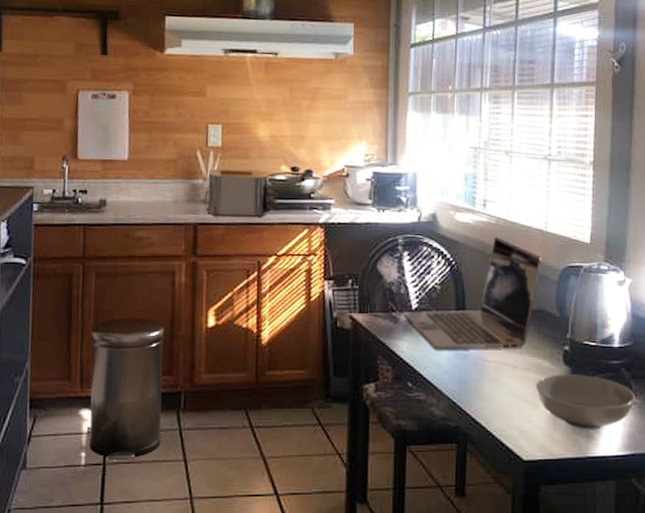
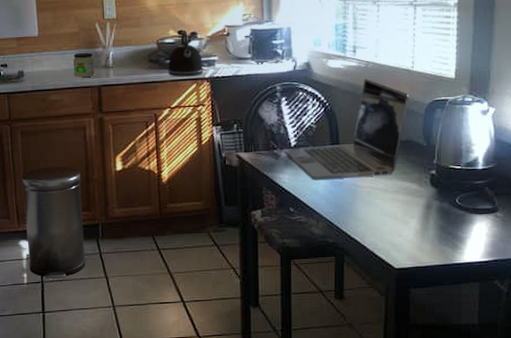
jar: none [166,183,191,213] -> present [72,52,94,78]
toaster: present [206,168,271,218] -> none [107,36,162,80]
kettle: none [277,167,318,221] -> present [168,31,204,77]
bowl: present [536,374,635,429] -> none [405,194,498,241]

